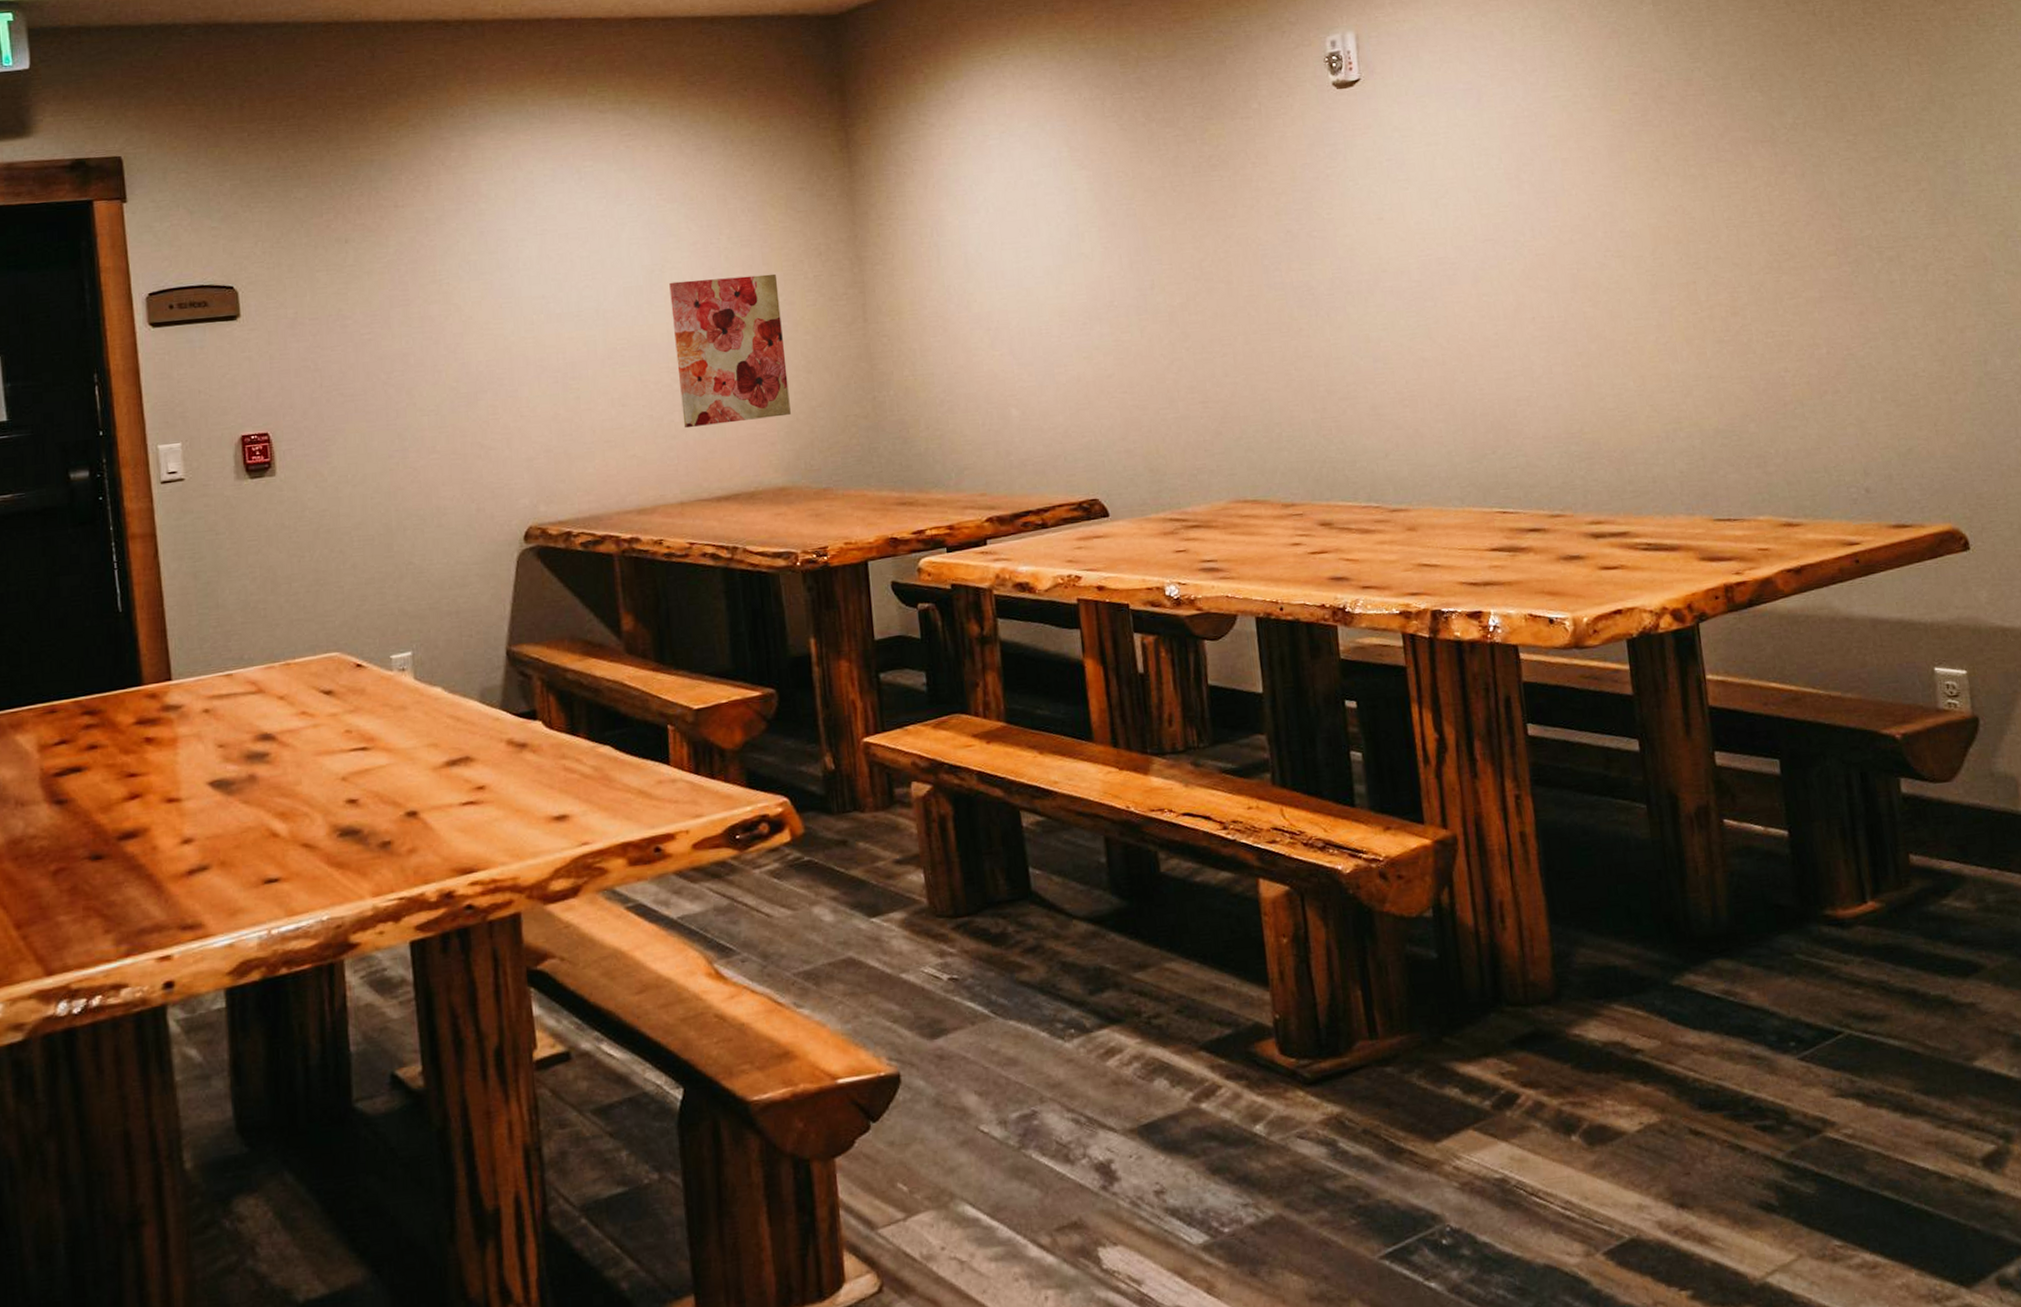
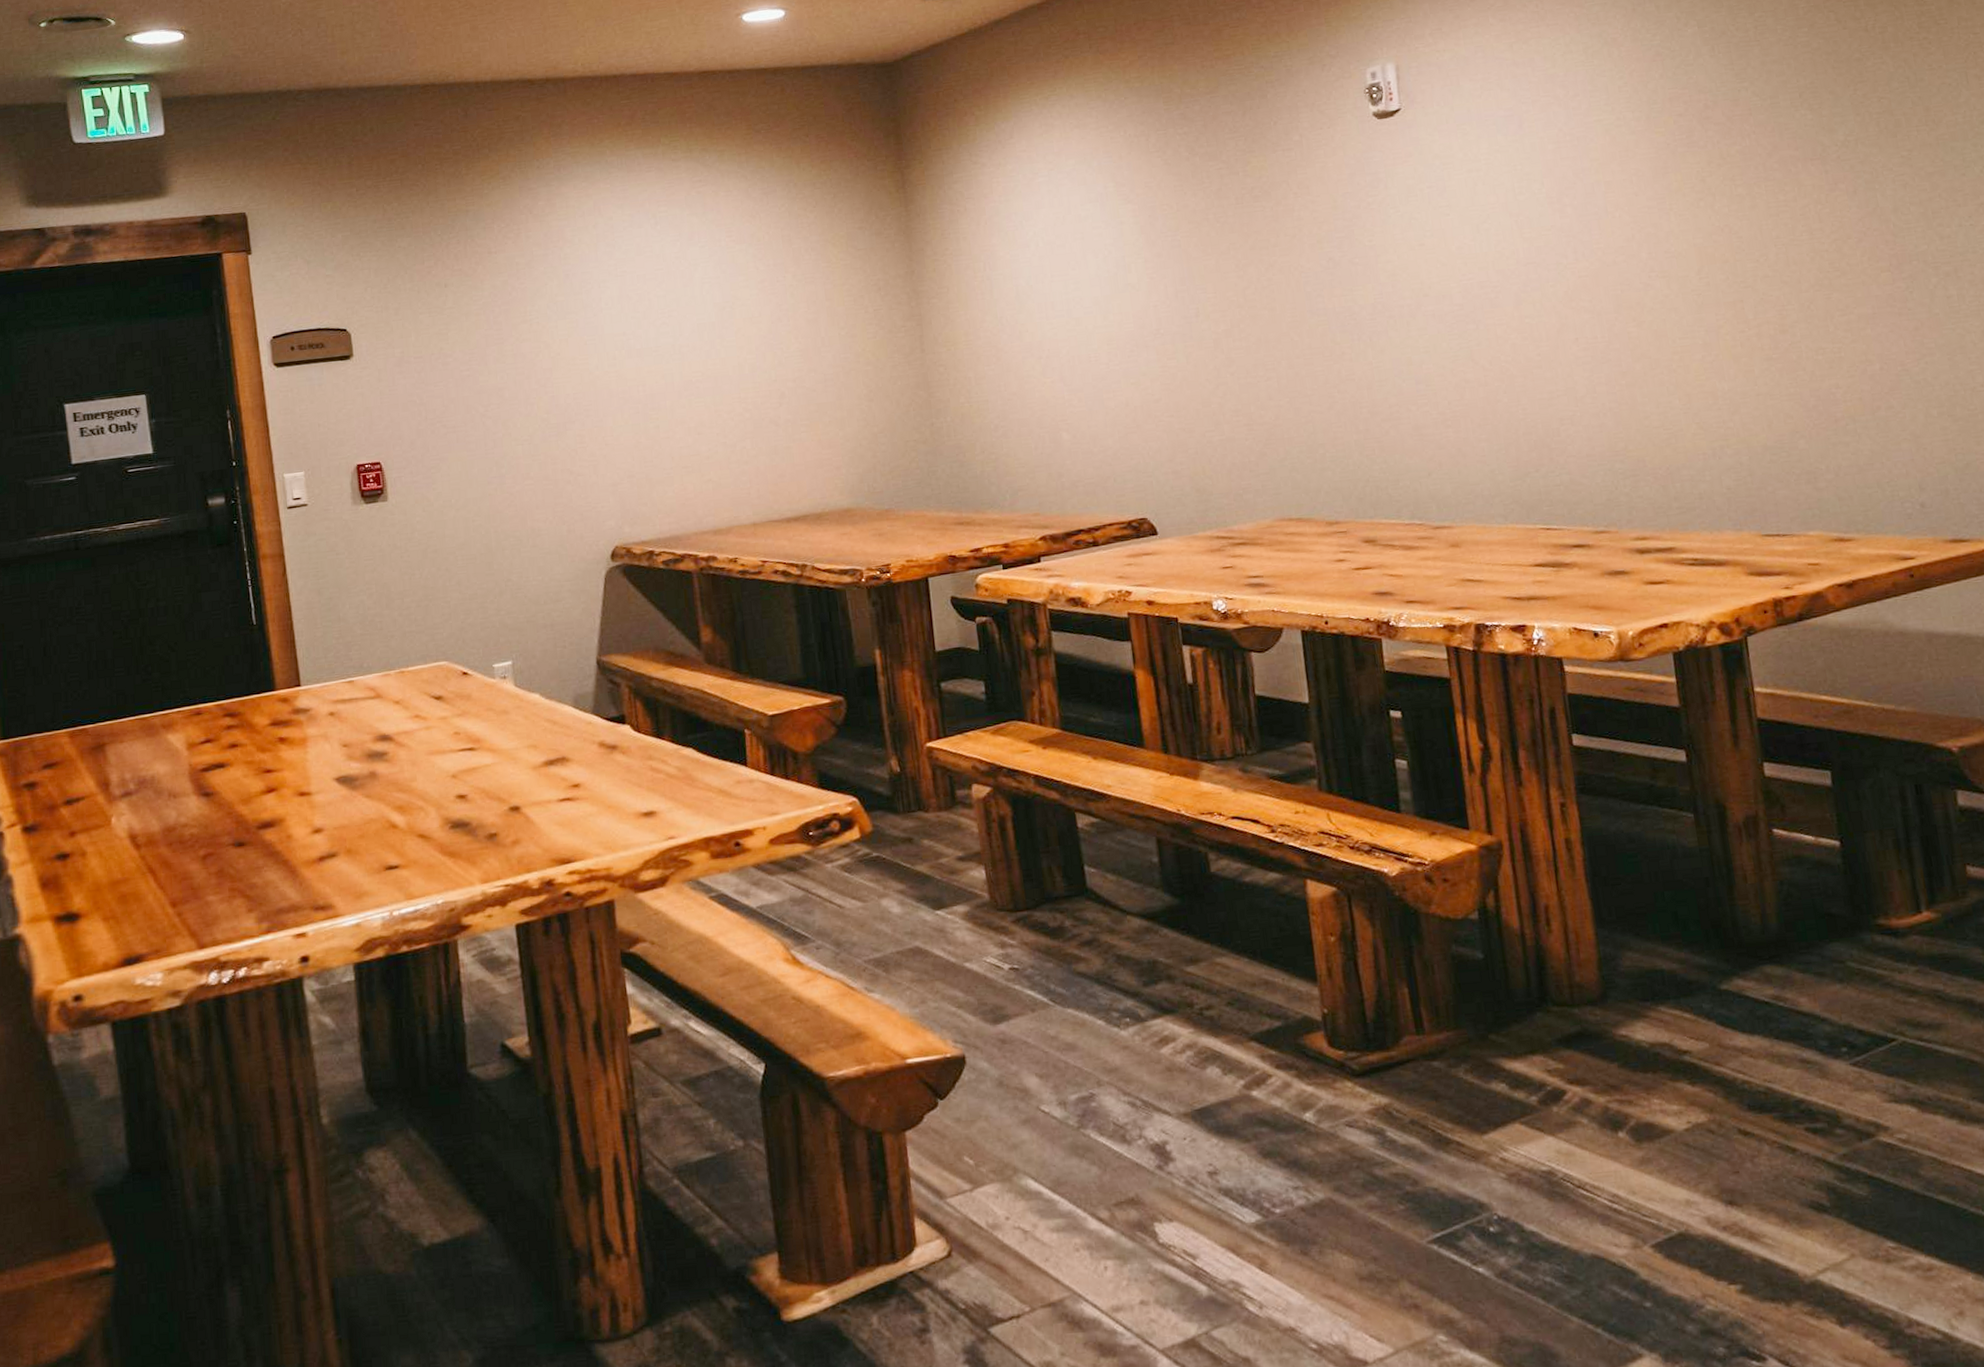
wall art: present [669,273,791,428] -> none [739,308,854,454]

